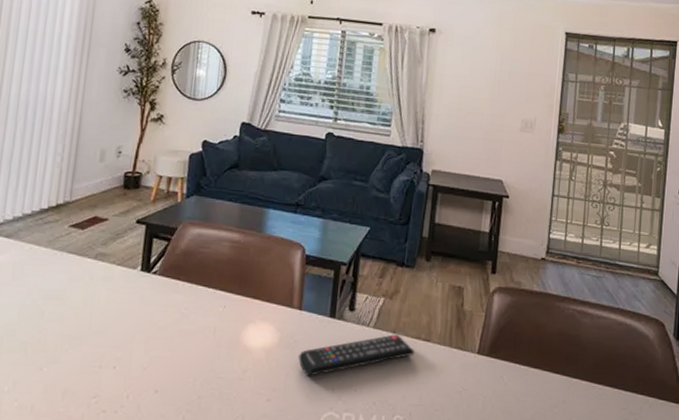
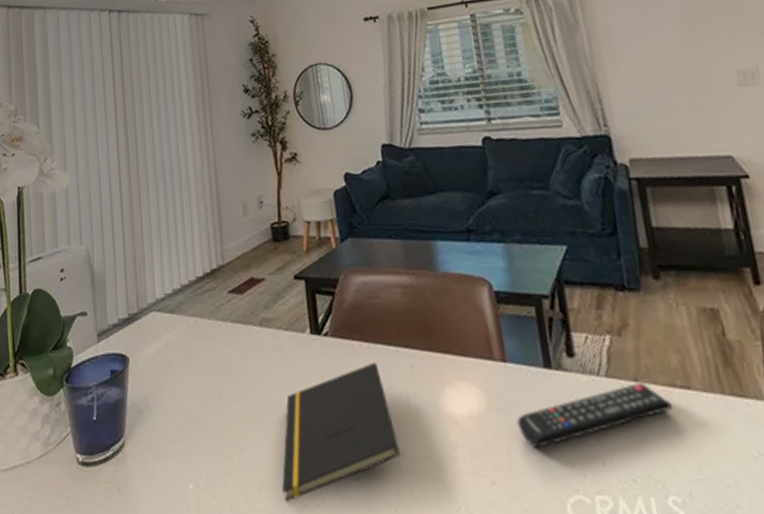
notepad: none [85,299,199,408] -> present [282,362,401,503]

